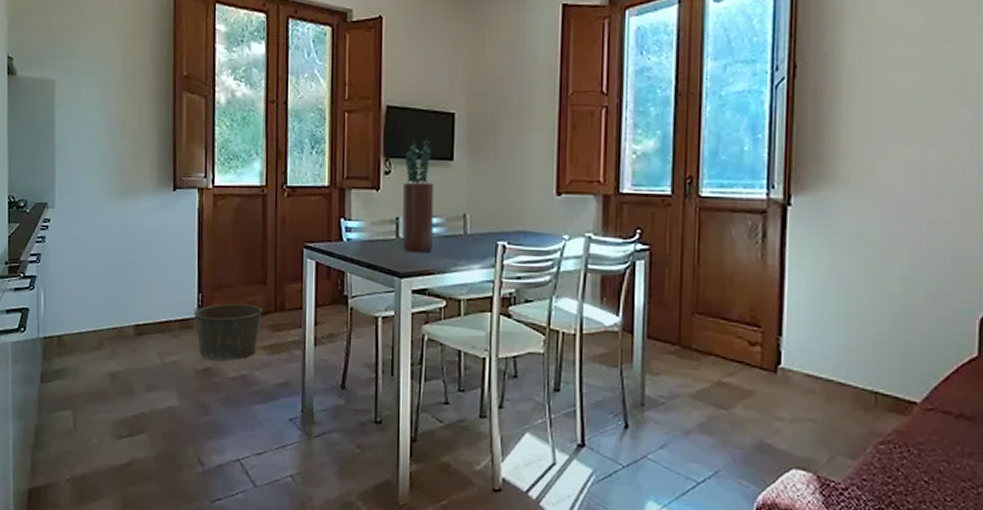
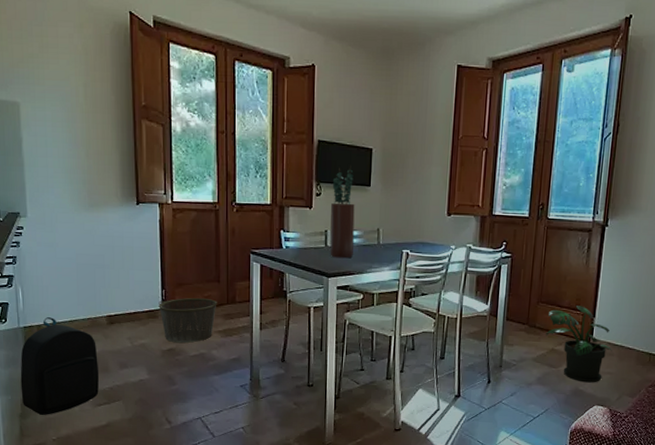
backpack: none [35,326,123,448] -> present [20,317,100,415]
potted plant: none [707,319,814,435] -> present [546,306,612,383]

